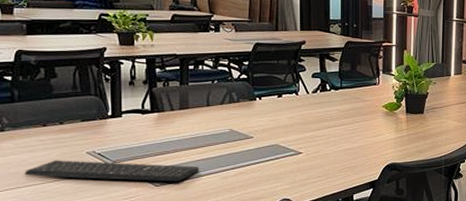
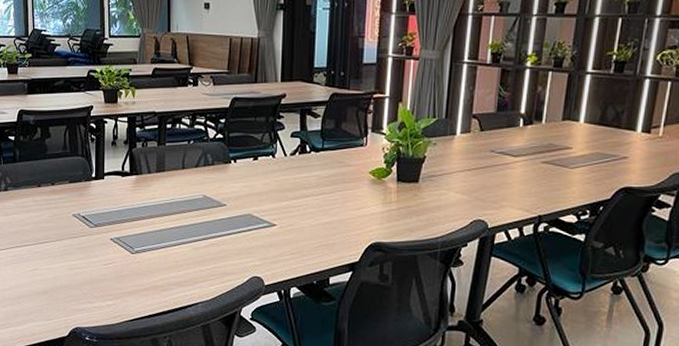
keyboard: present [24,160,200,182] -> none [22,221,172,250]

